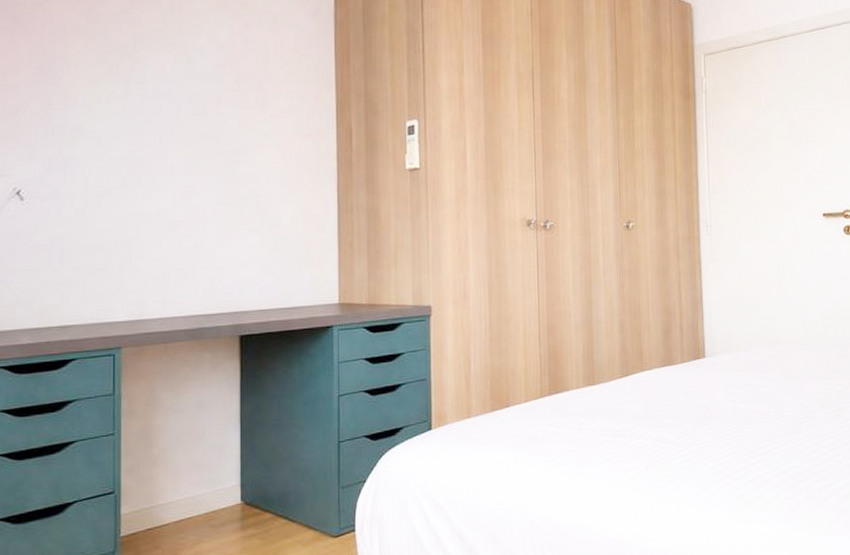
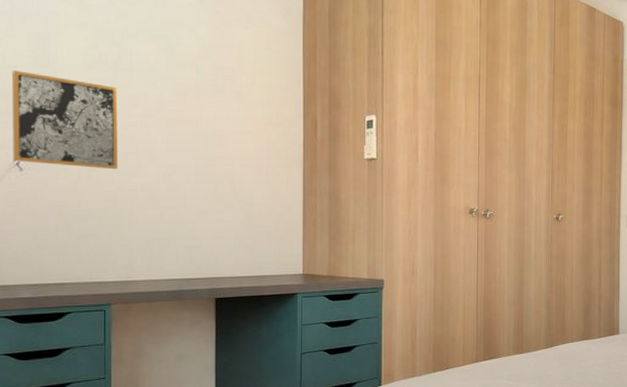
wall art: none [13,90,130,195] -> present [12,71,117,170]

